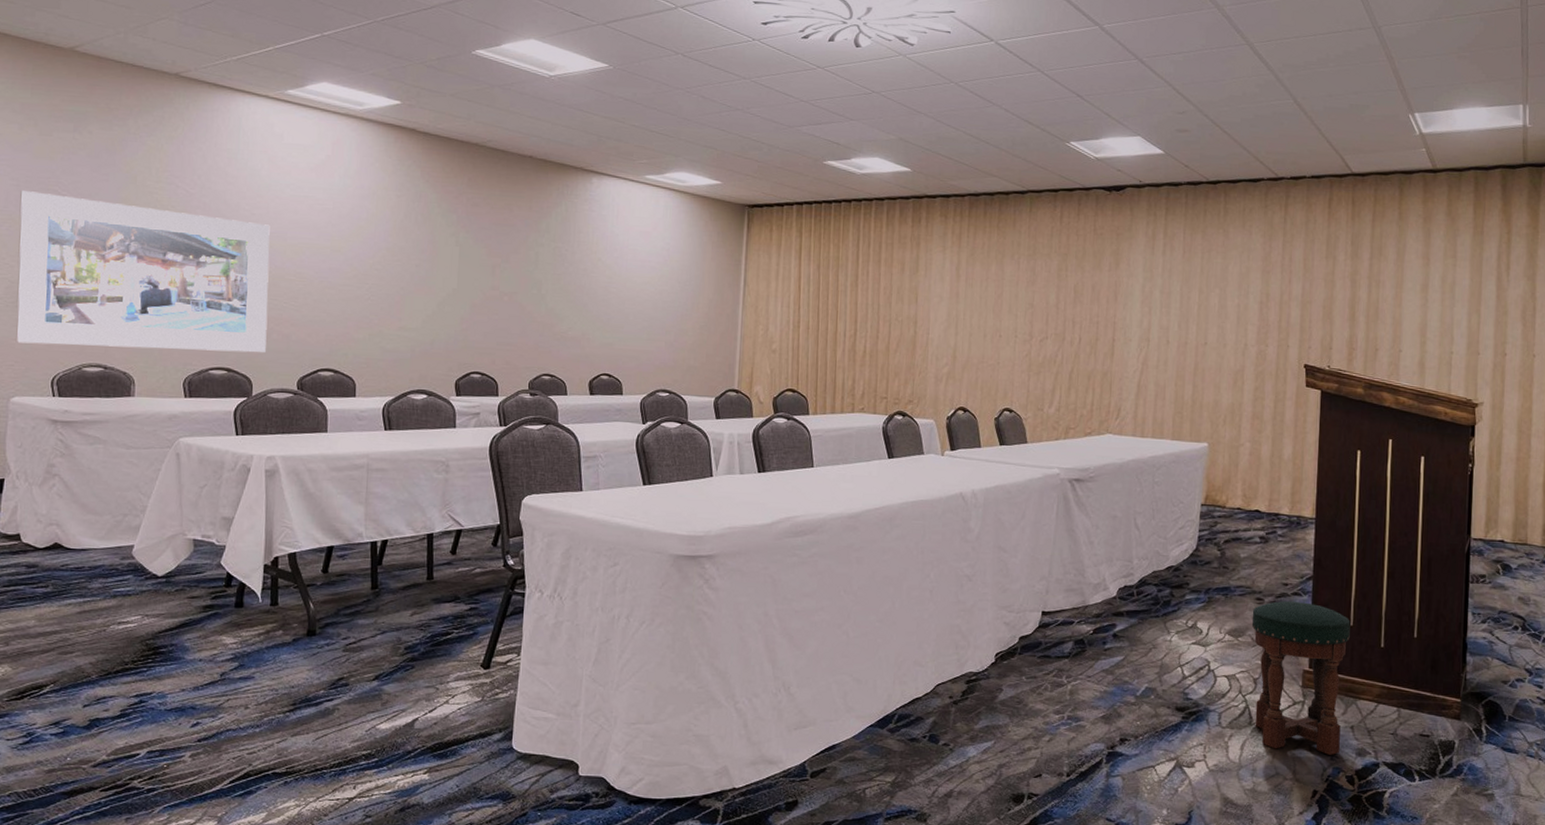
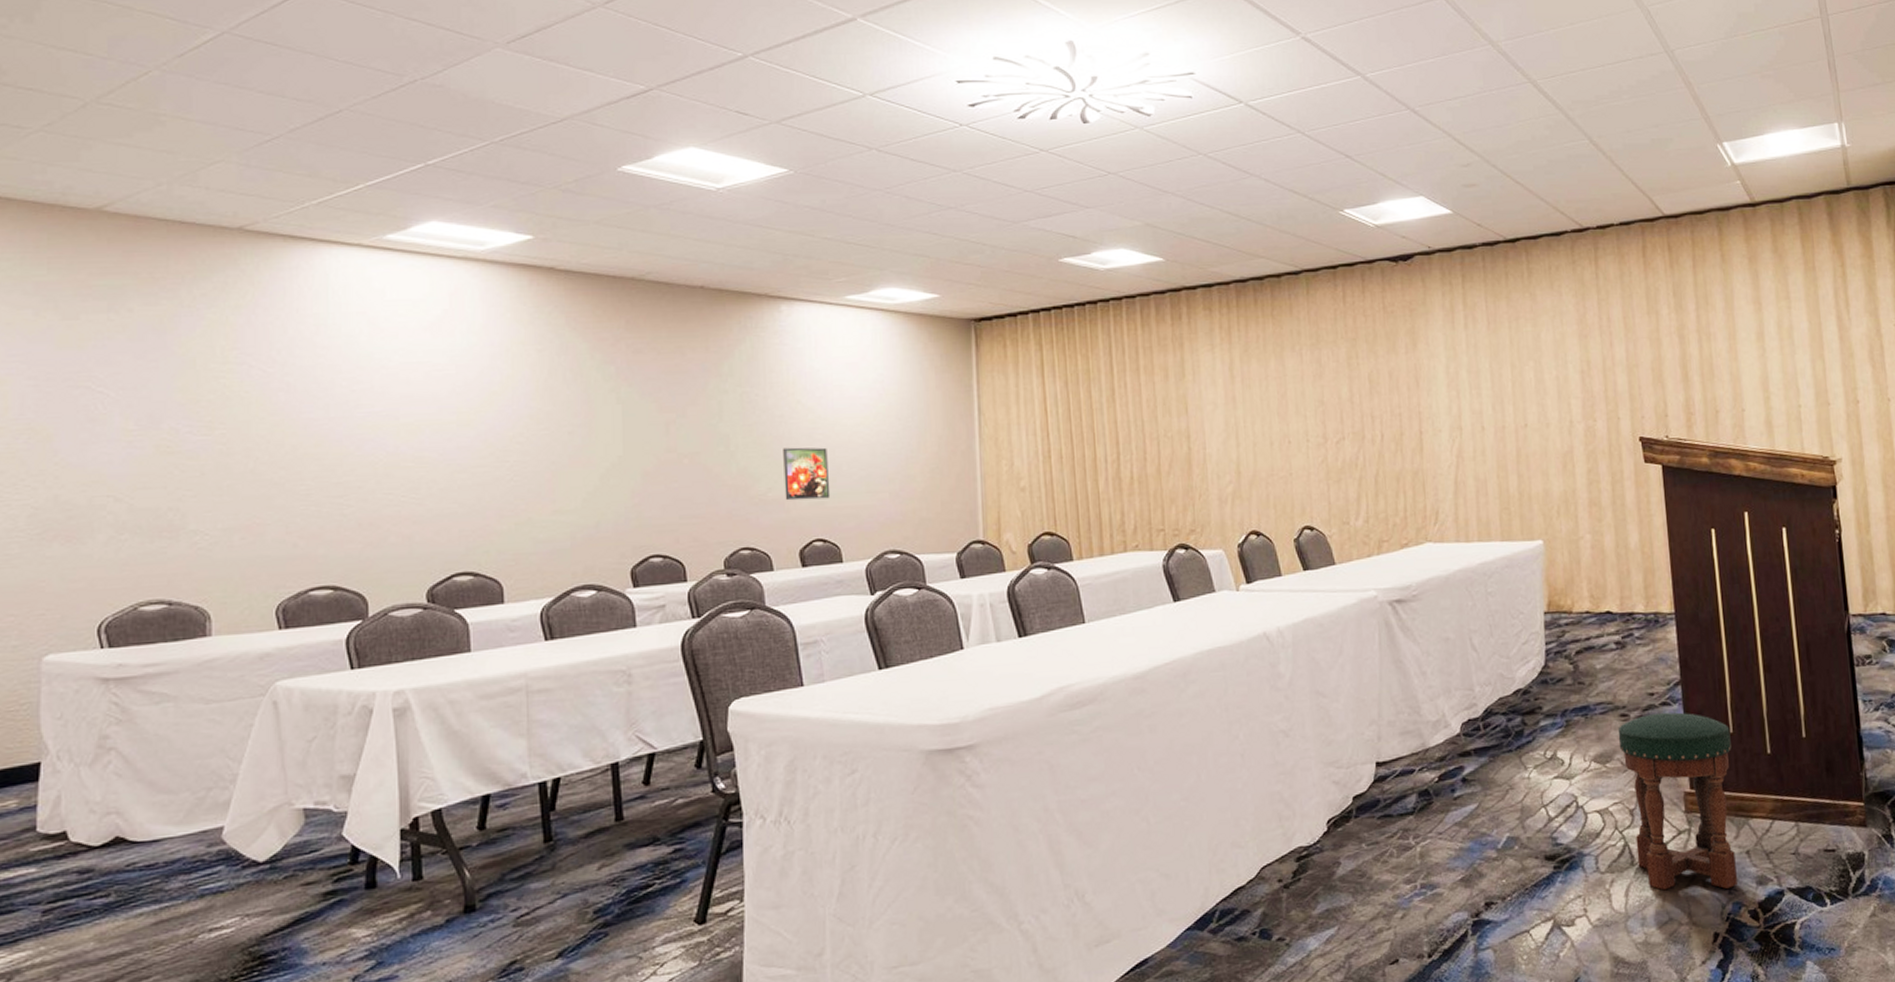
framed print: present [16,191,270,353] -> none [40,391,382,585]
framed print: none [581,296,619,342] -> present [783,447,831,501]

